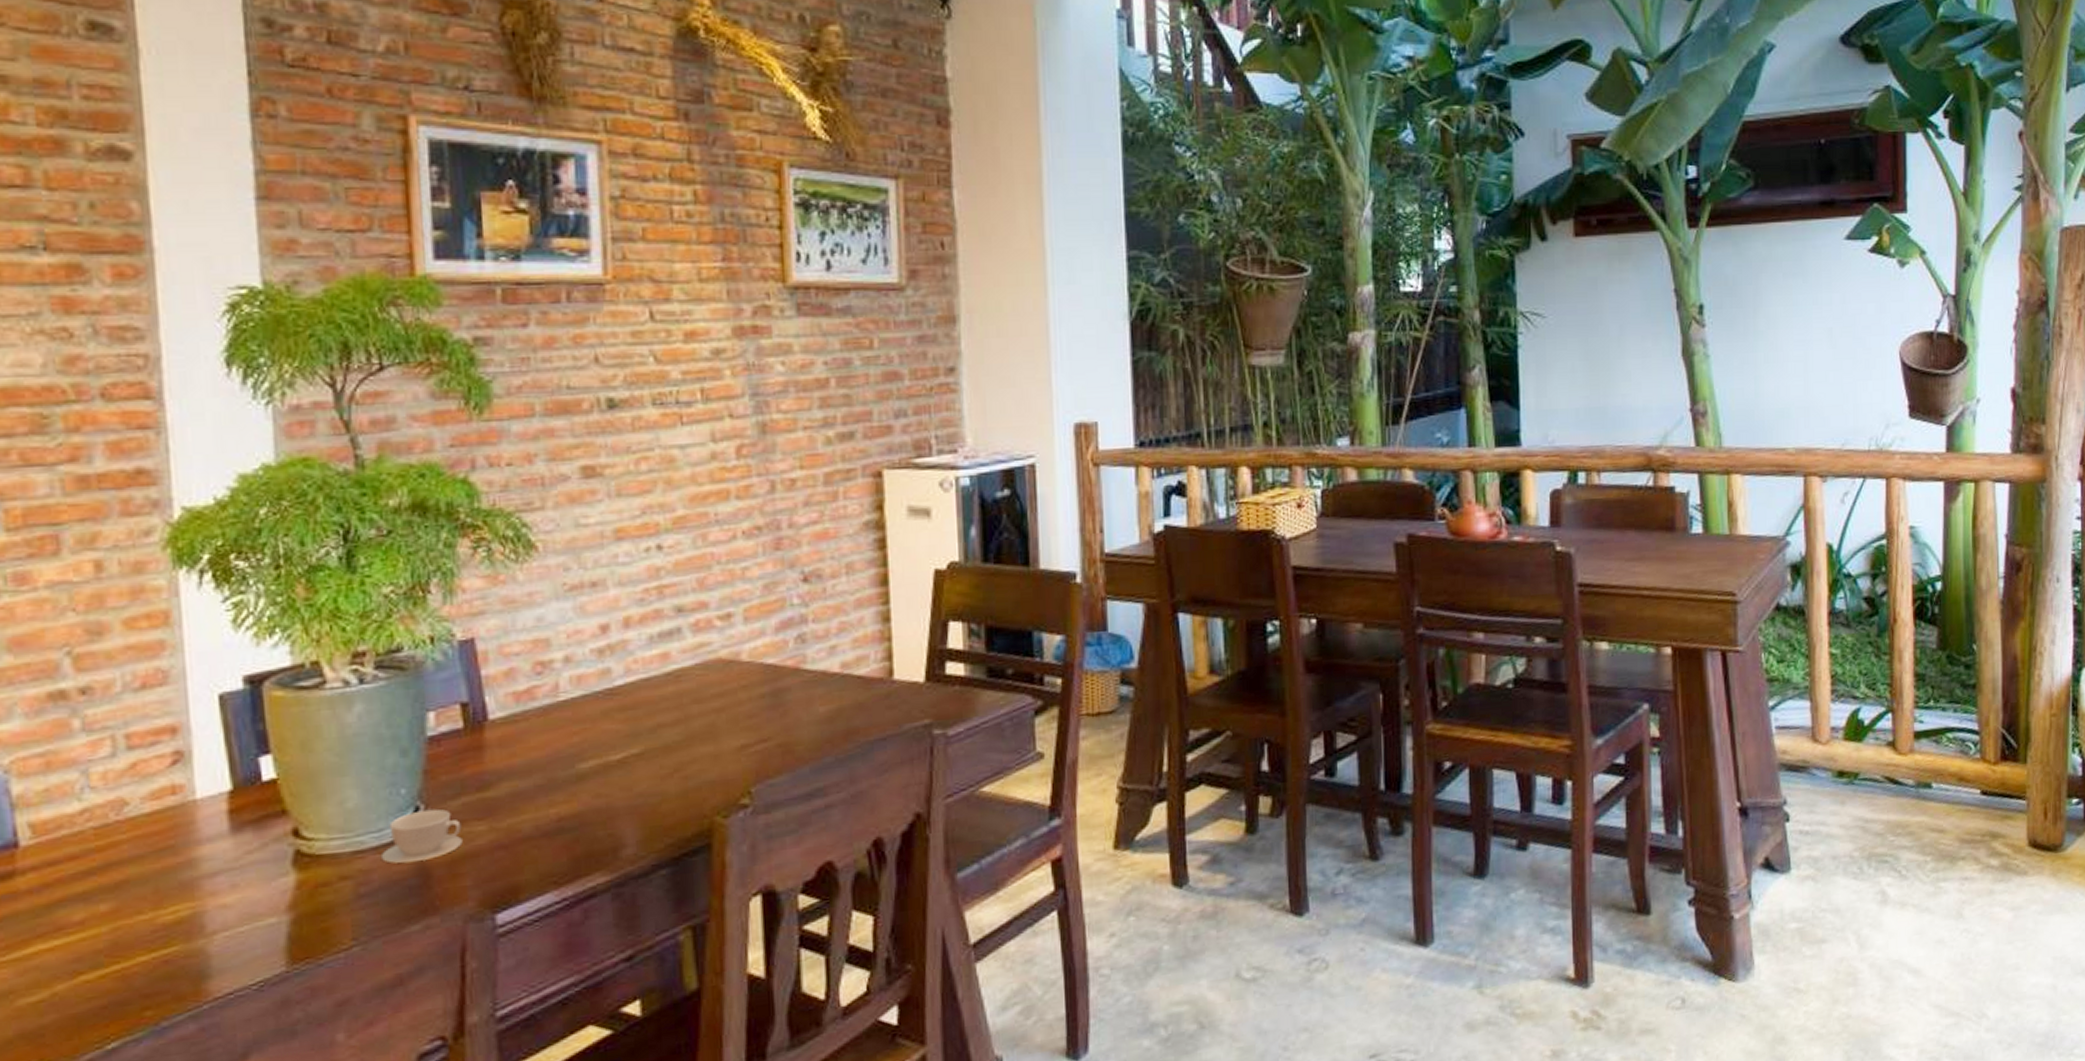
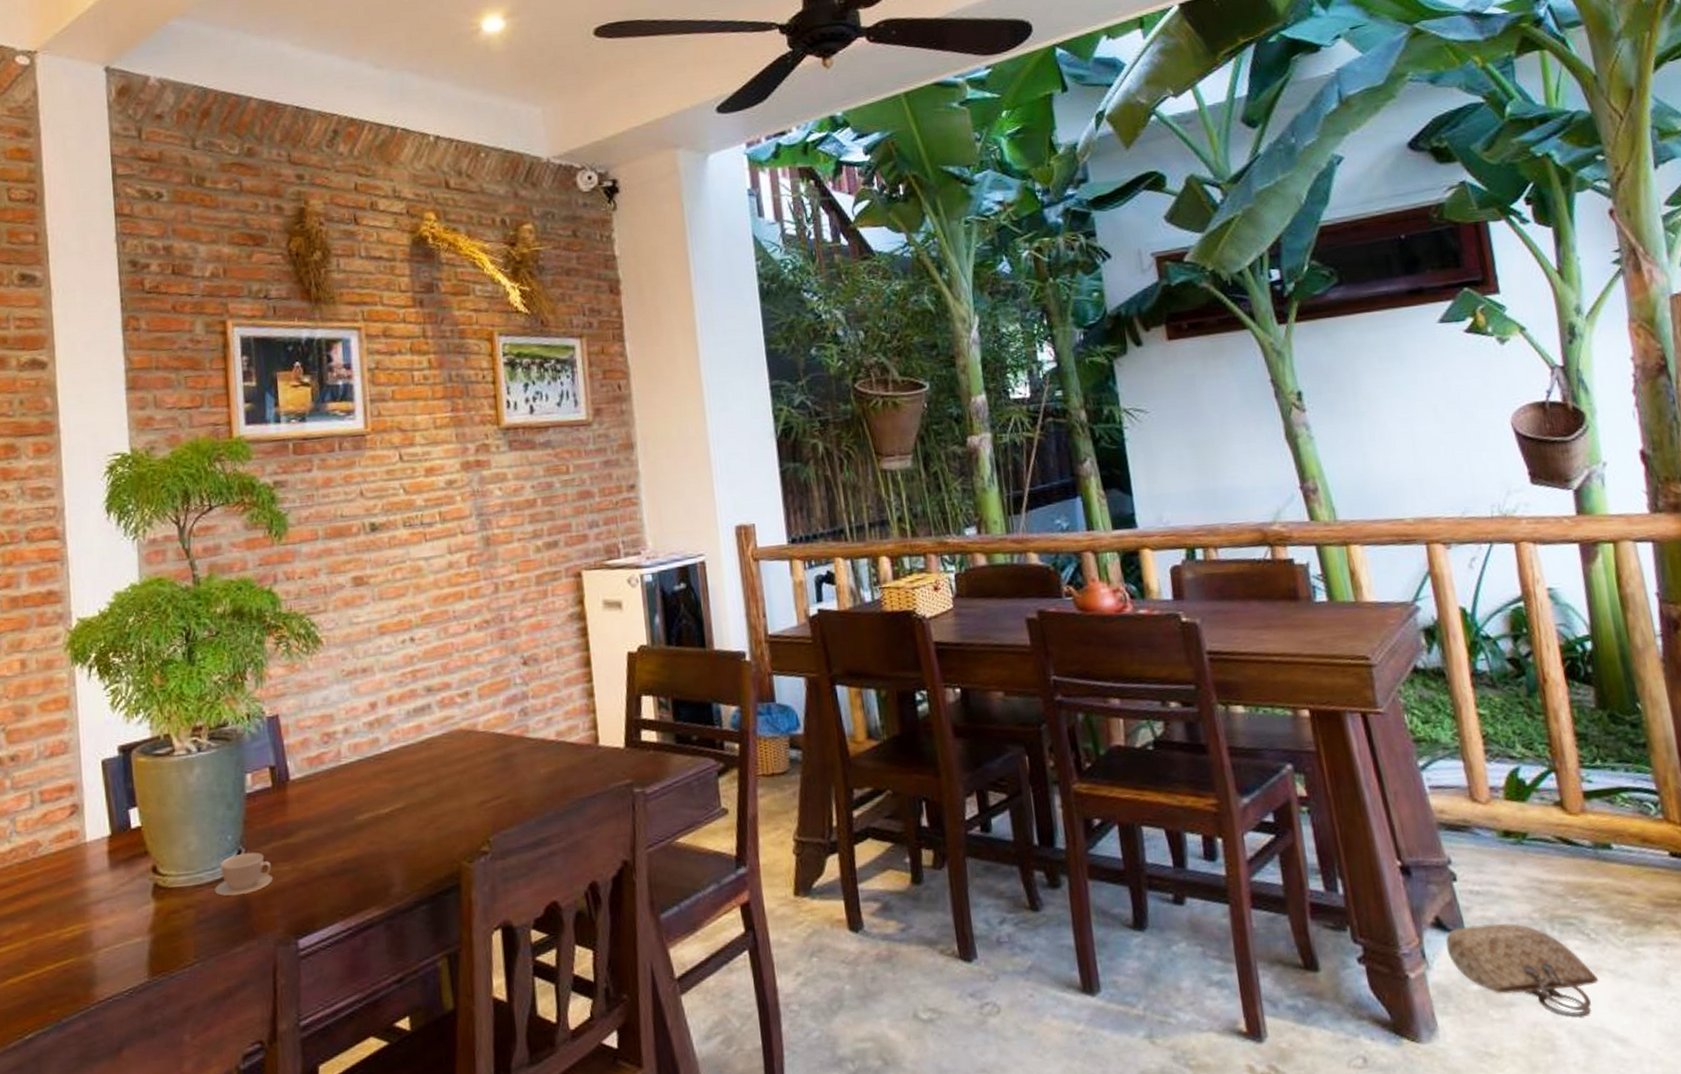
handbag: none [1771,862,1903,951] -> present [1445,923,1599,1017]

